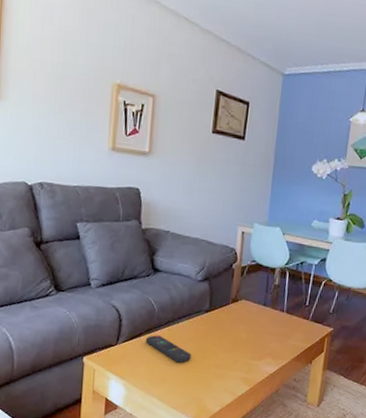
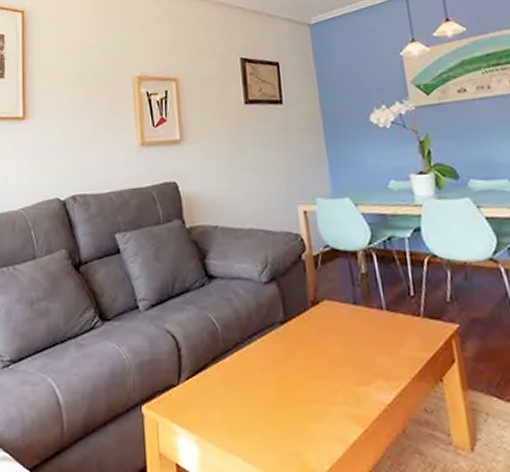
remote control: present [145,335,192,363] -> none [212,364,275,401]

